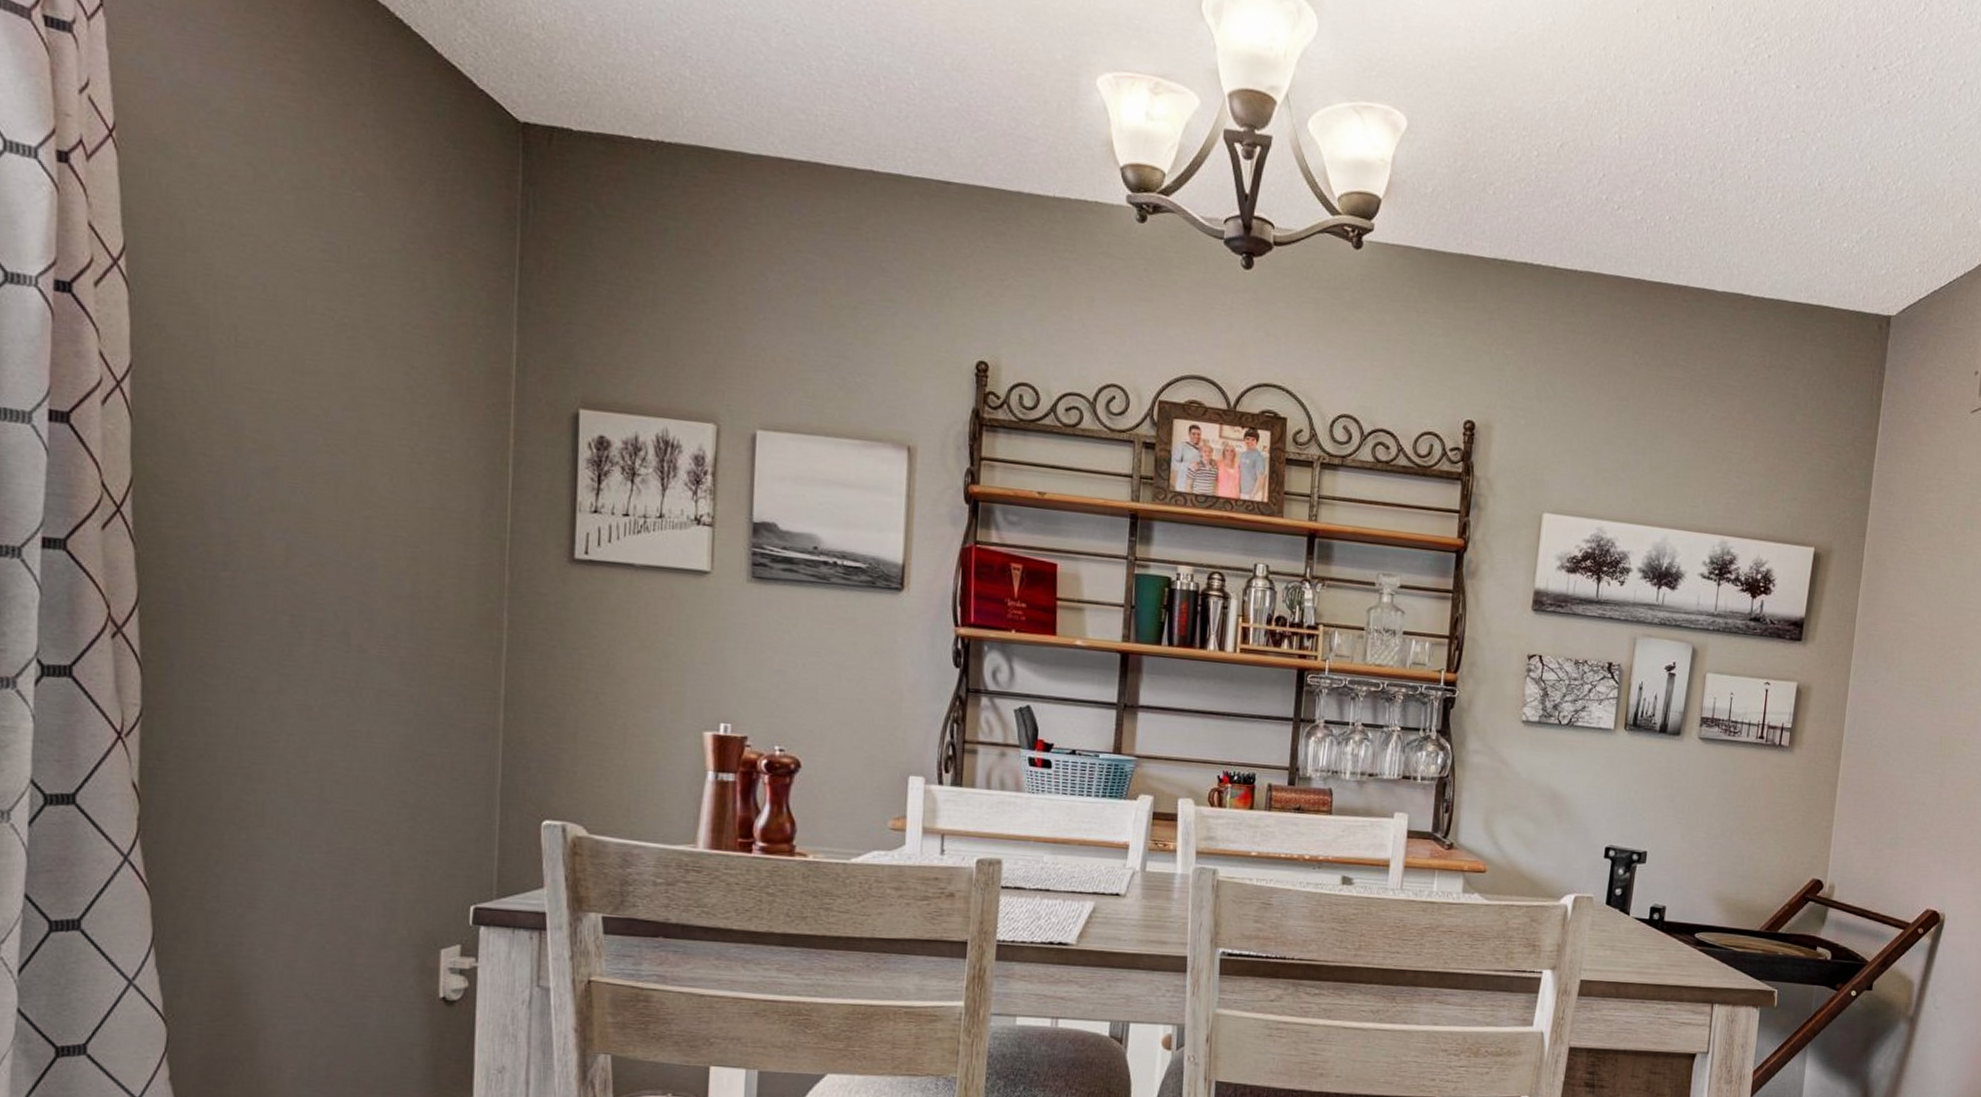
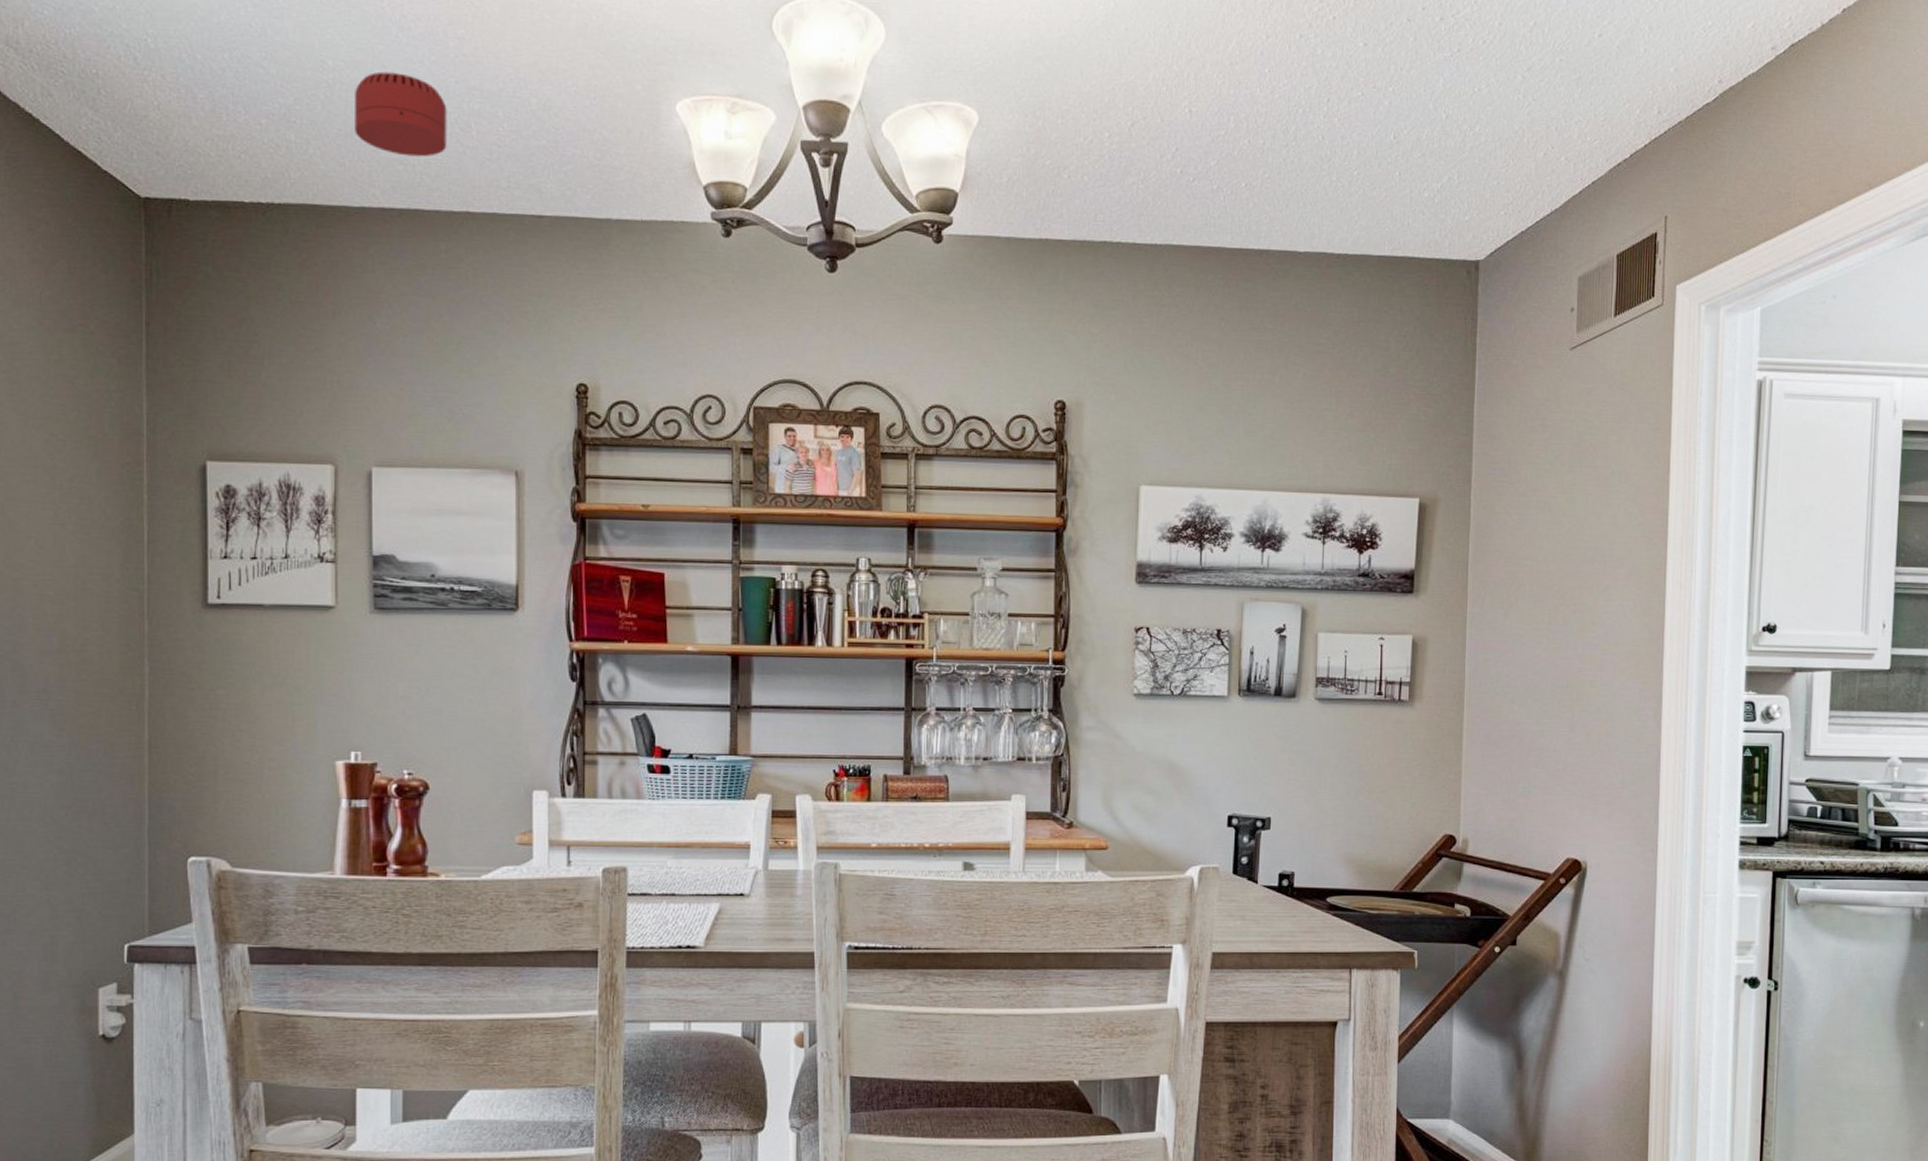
smoke detector: none [755,12,855,108] -> present [355,71,447,157]

